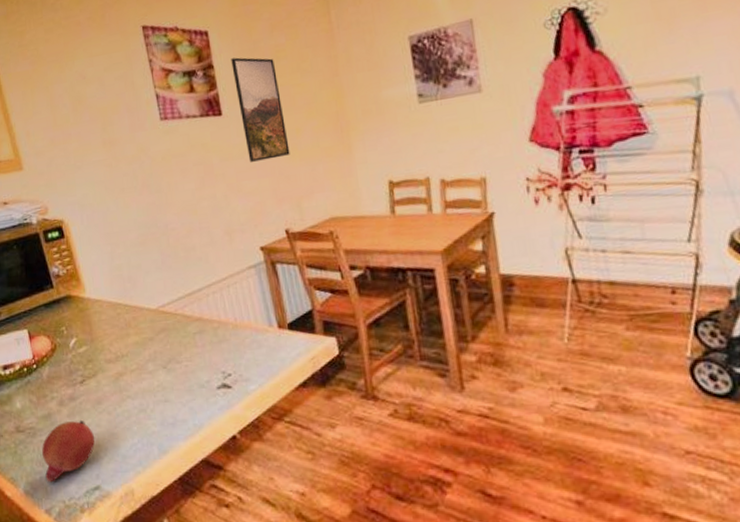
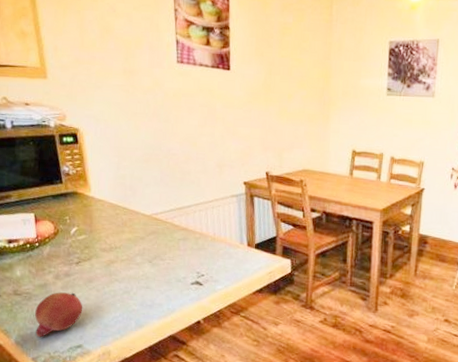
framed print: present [231,57,290,162] -> none [245,25,281,115]

